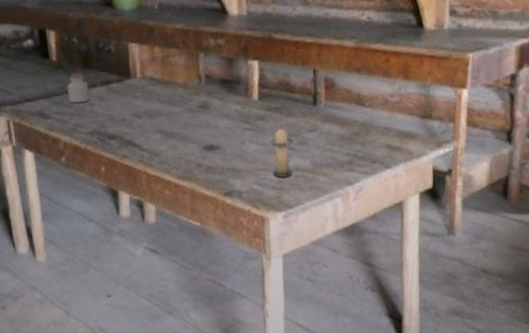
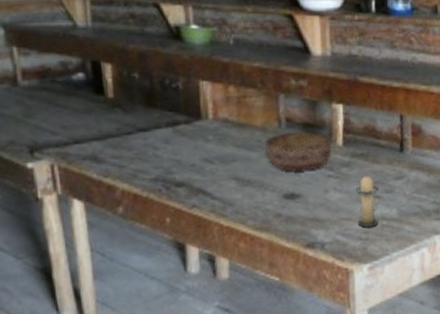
jar: present [67,72,89,104] -> none [126,111,153,147]
bowl: none [187,87,248,125] -> present [265,131,332,171]

